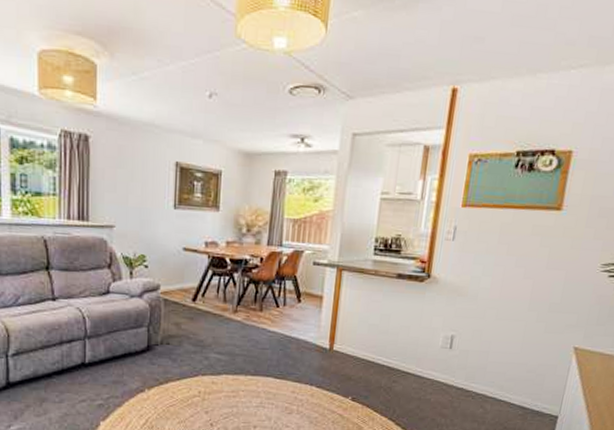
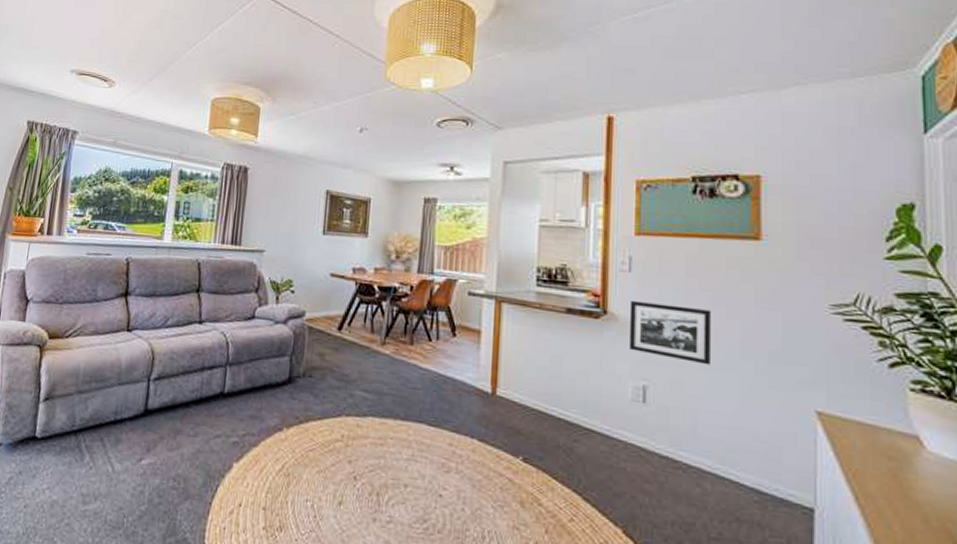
picture frame: none [445,265,512,317] -> present [630,300,711,365]

